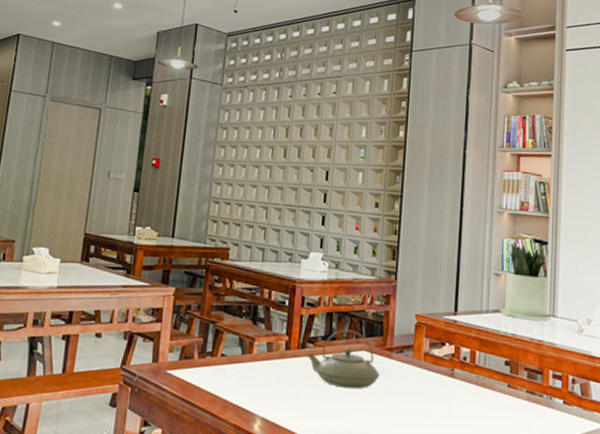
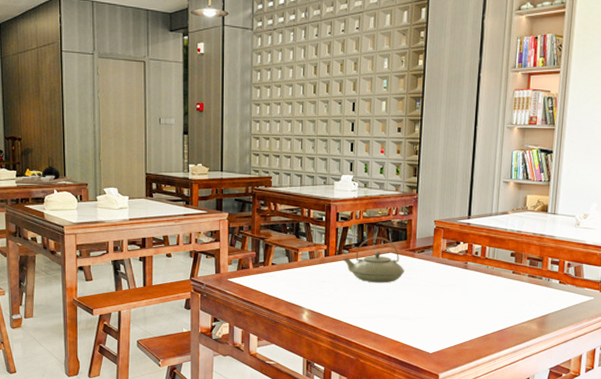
planter: present [500,243,552,322] -> none [507,154,554,219]

